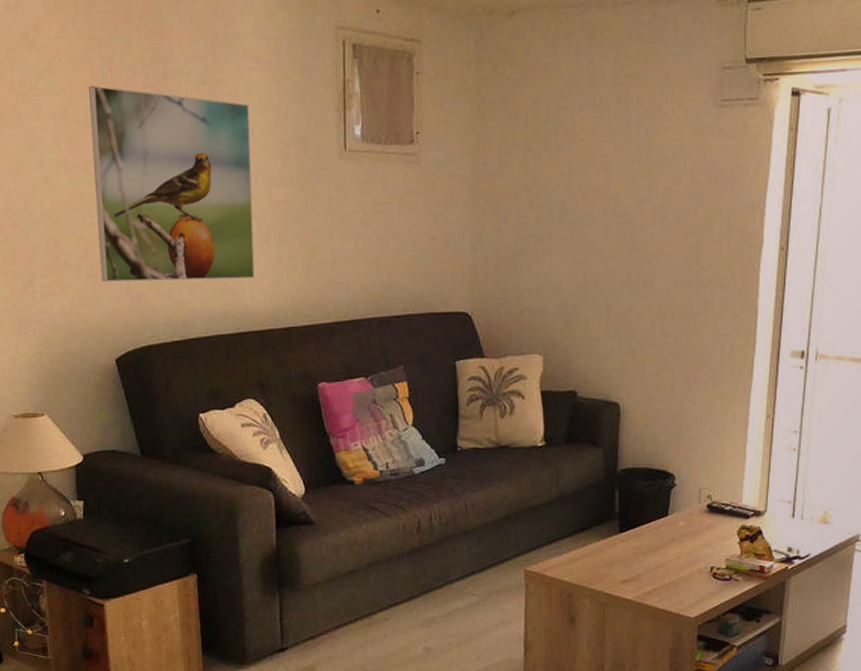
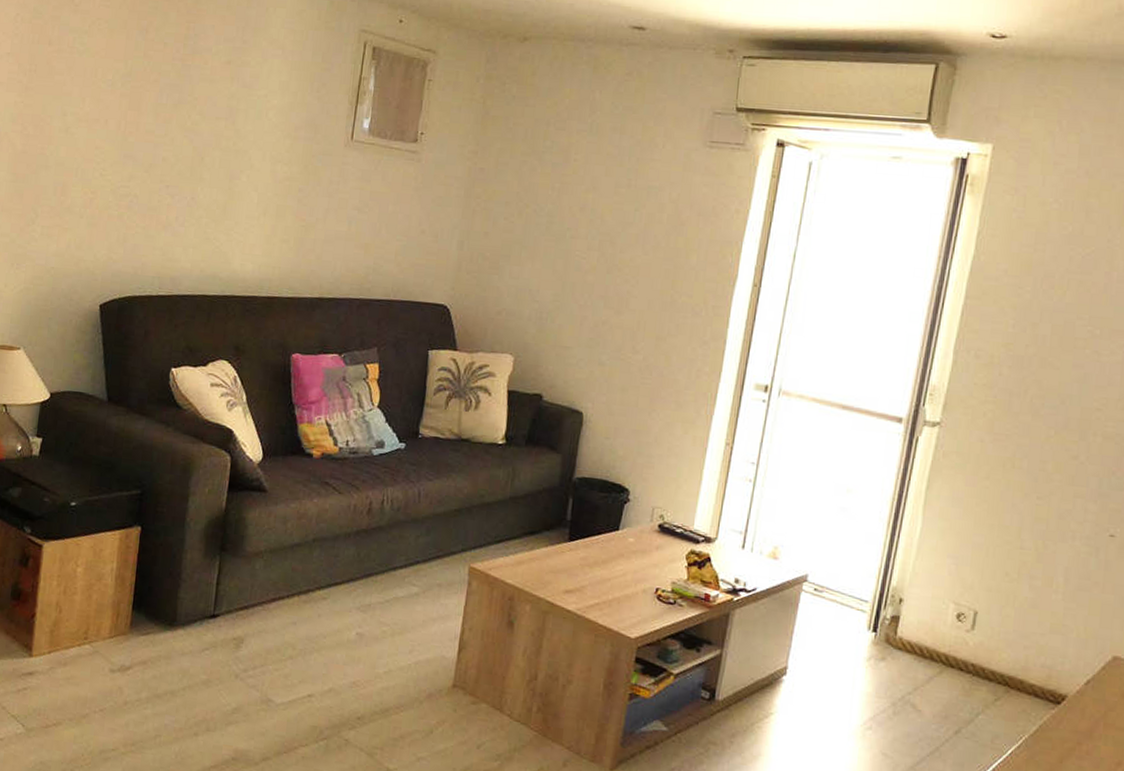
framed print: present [89,85,255,282] -> none [100,51,268,246]

